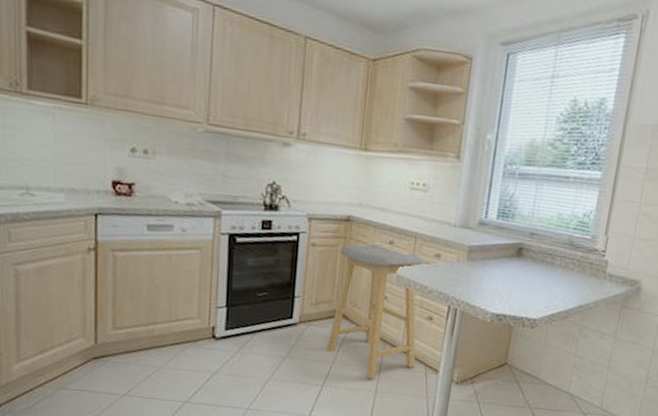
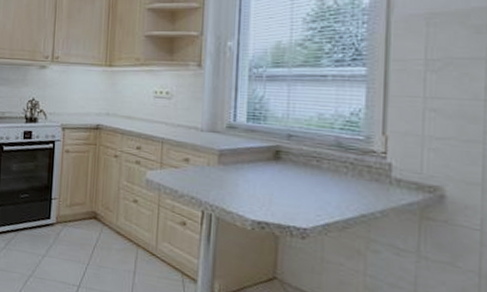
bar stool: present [327,244,424,378] -> none [82,150,172,283]

